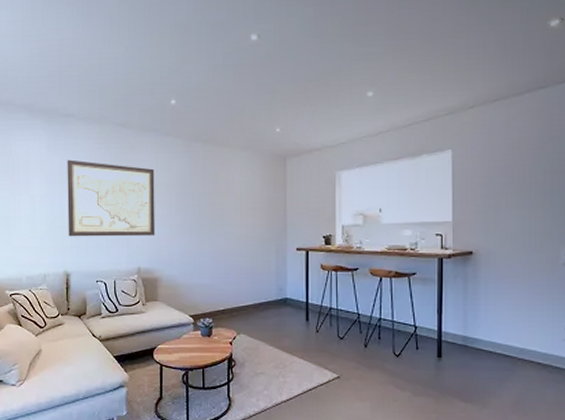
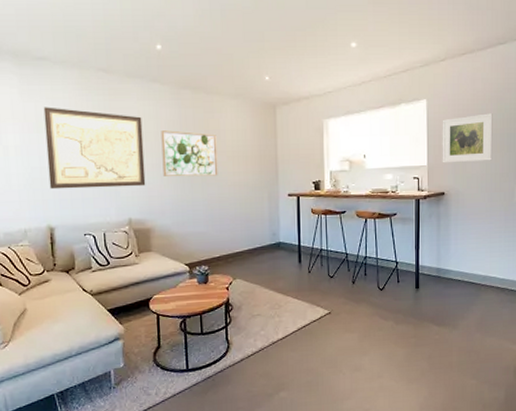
wall art: none [172,182,226,228] -> present [161,130,218,177]
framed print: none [470,164,532,220] -> present [442,113,493,163]

